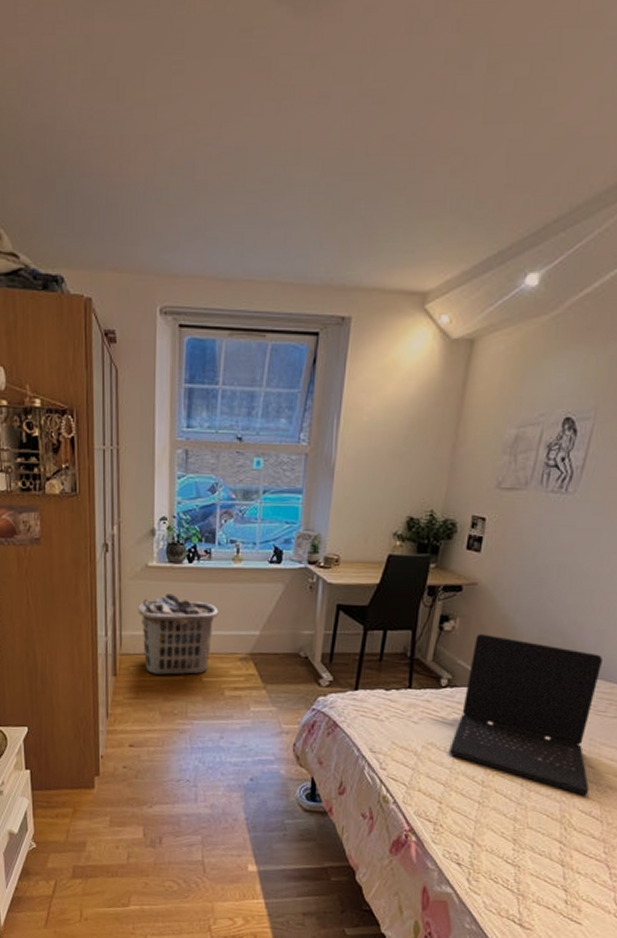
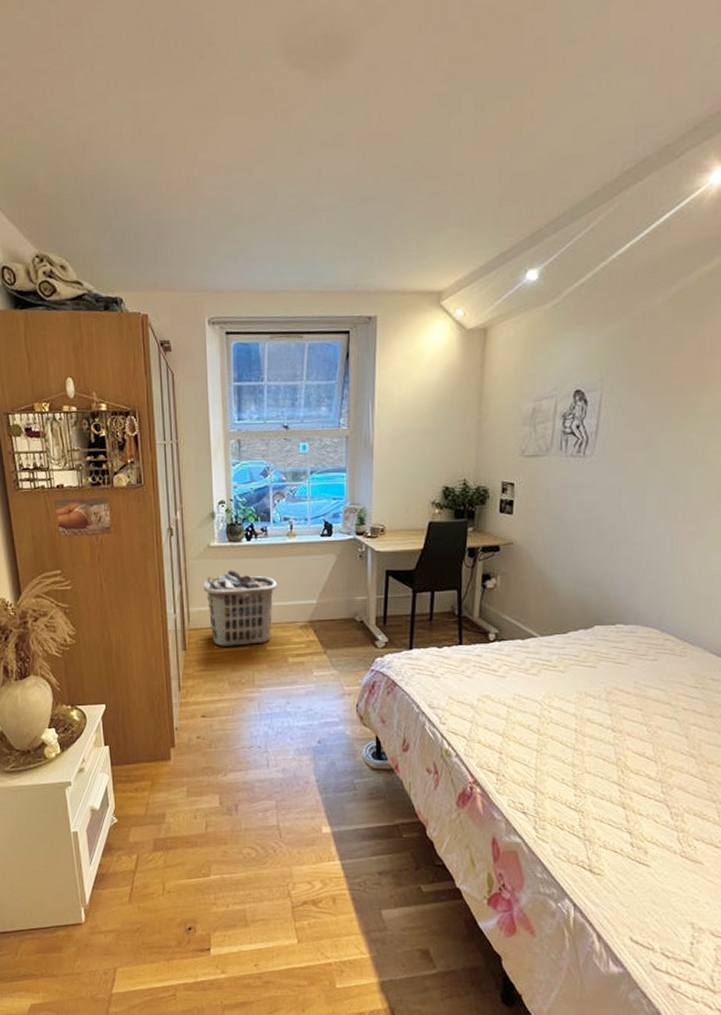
laptop: present [450,633,602,796] -> none [504,589,640,738]

